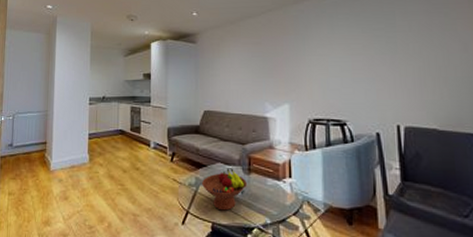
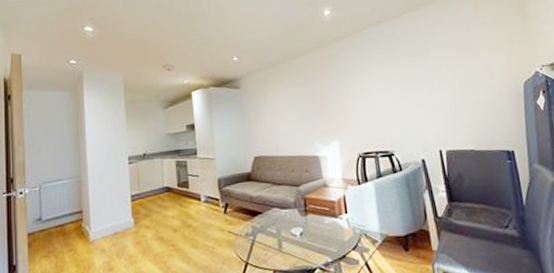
fruit bowl: present [202,168,247,211] -> none [259,211,305,257]

